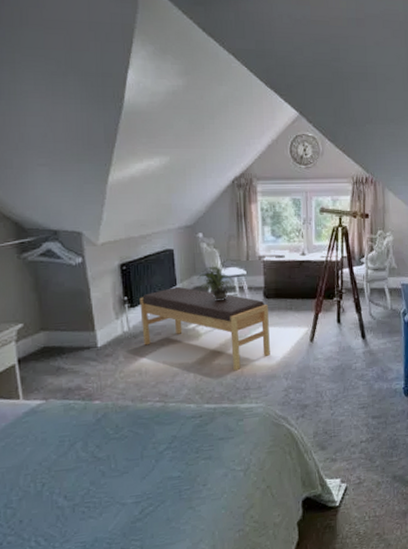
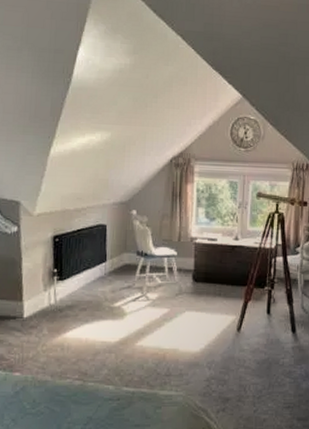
bench: present [139,286,270,371] -> none [68,262,196,355]
potted plant: present [197,259,233,300] -> none [127,238,163,280]

